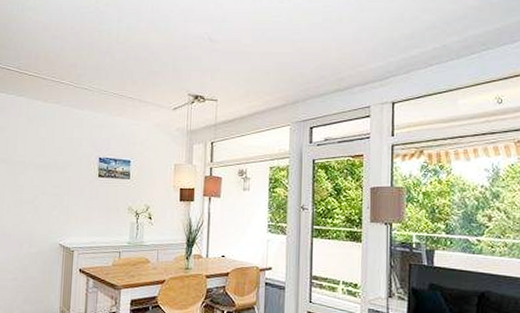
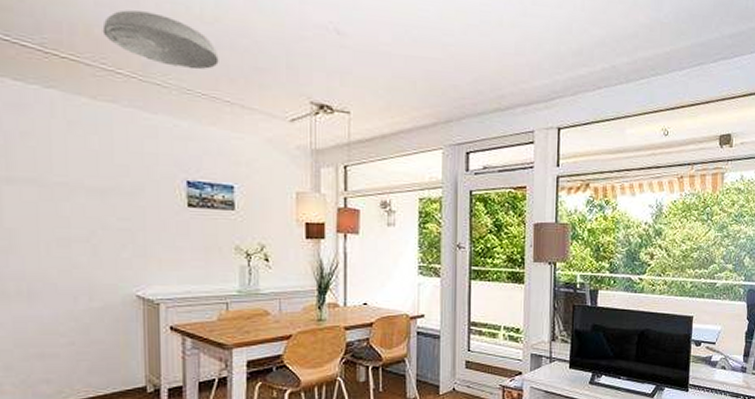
ceiling light: none [55,39,127,77] -> present [102,10,219,70]

